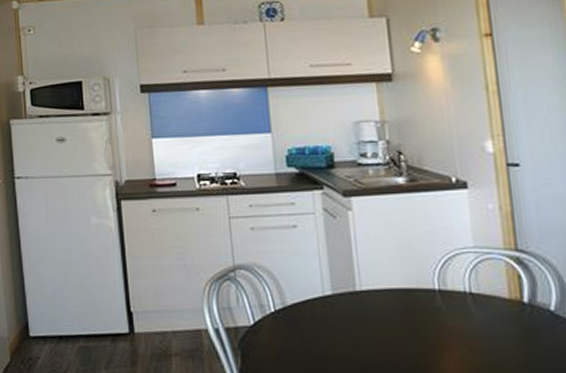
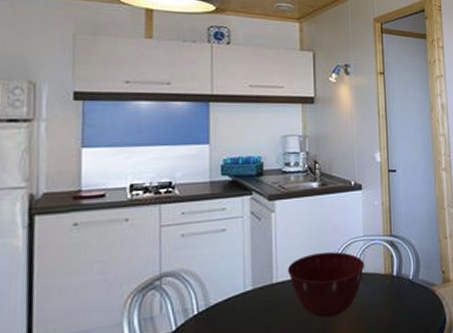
mixing bowl: none [372,261,479,342] -> present [287,251,365,318]

